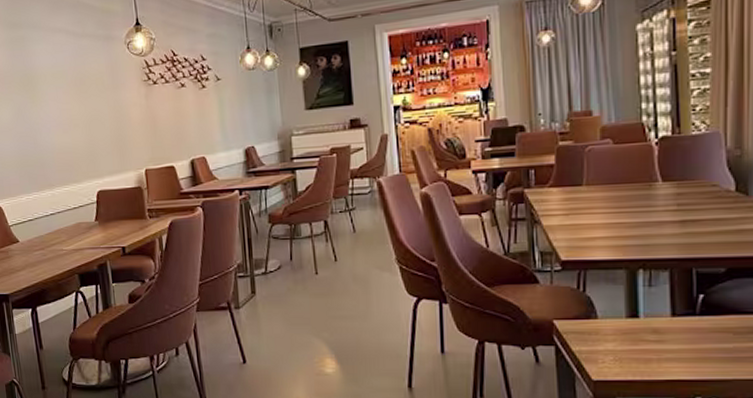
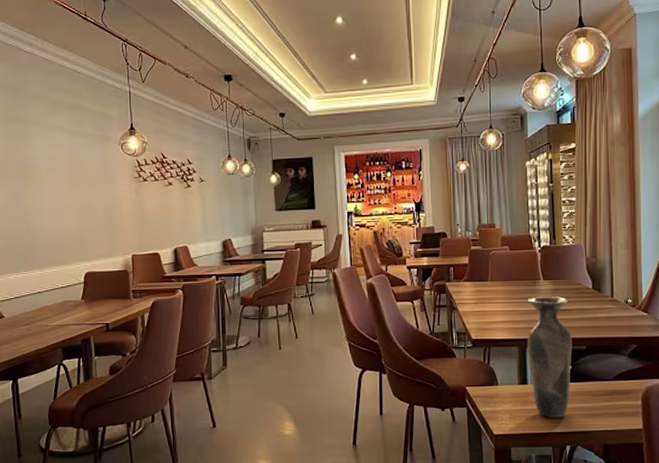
vase: none [637,203,705,361] -> present [526,296,572,417]

